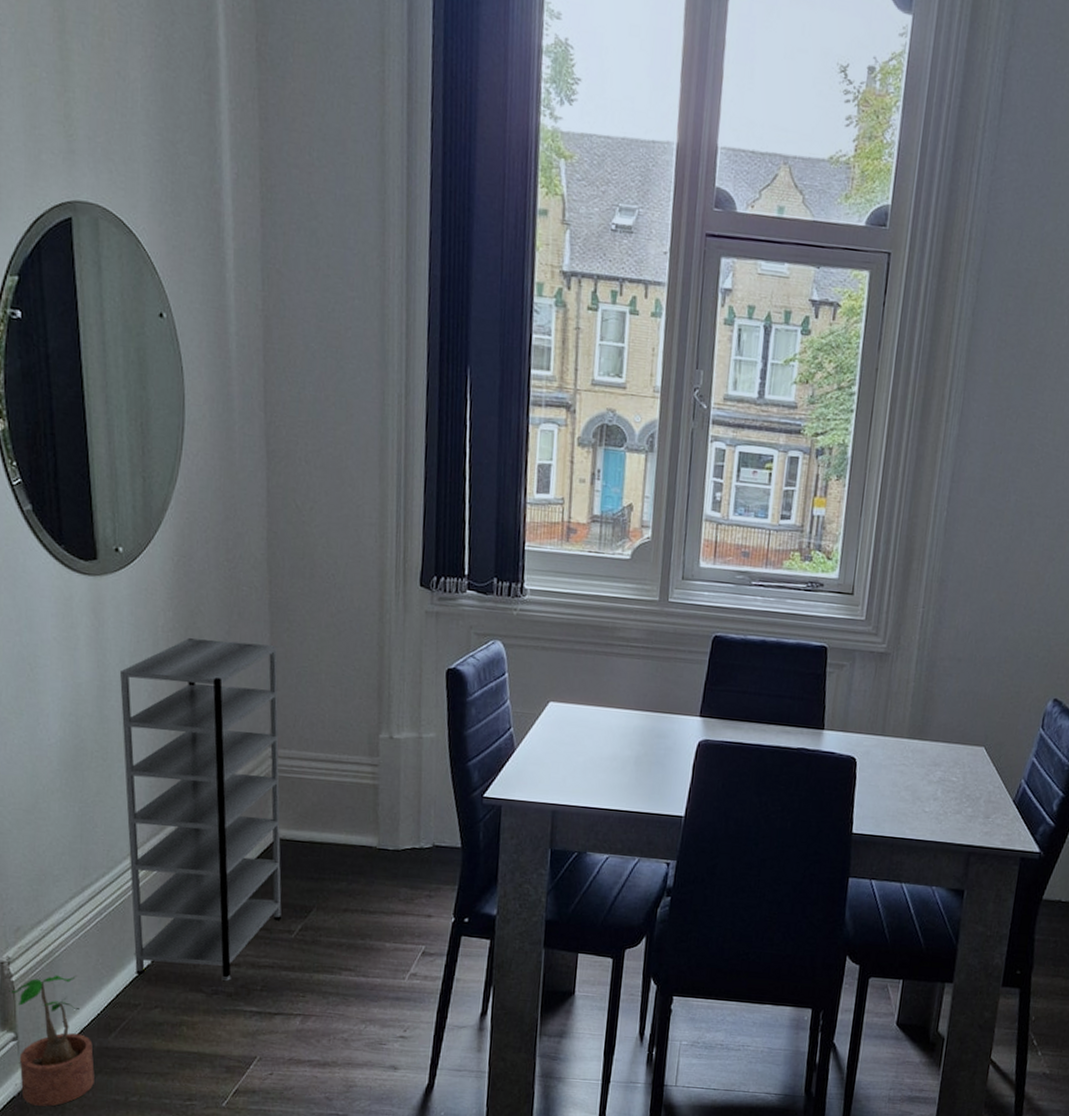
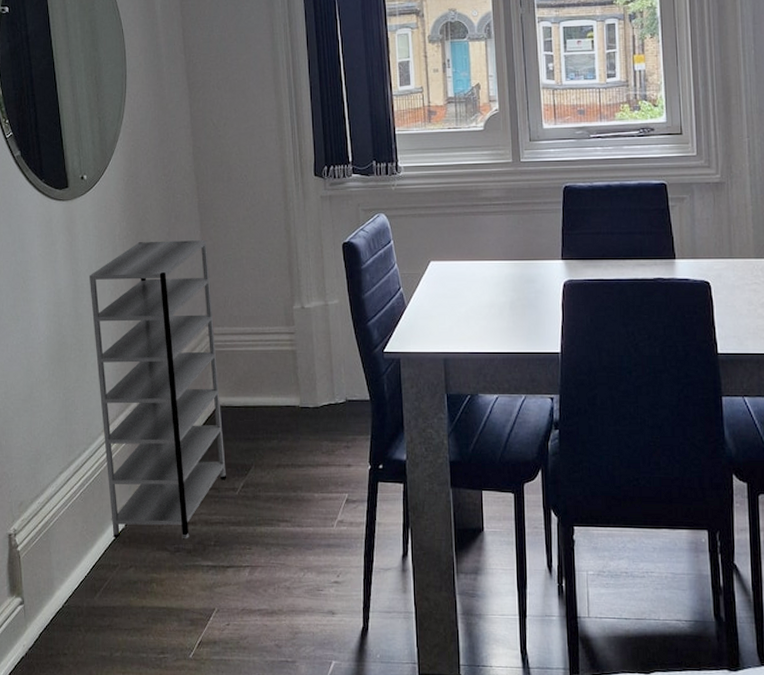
potted plant: present [9,975,95,1107] -> none [16,542,85,665]

